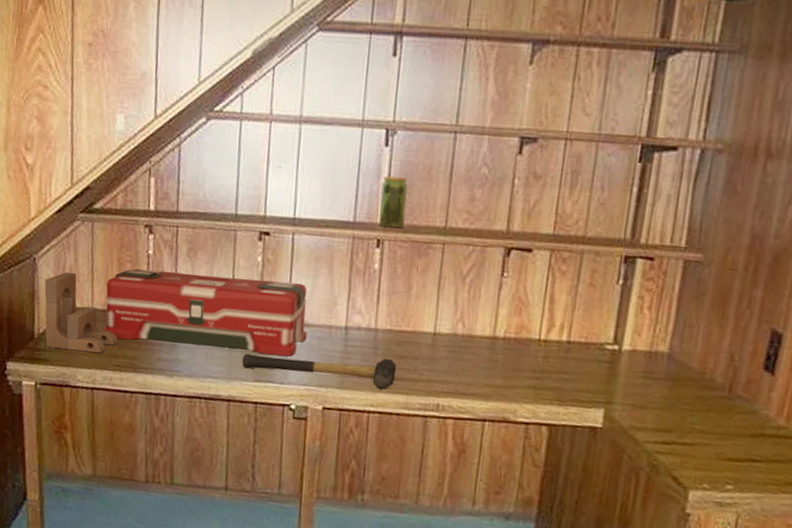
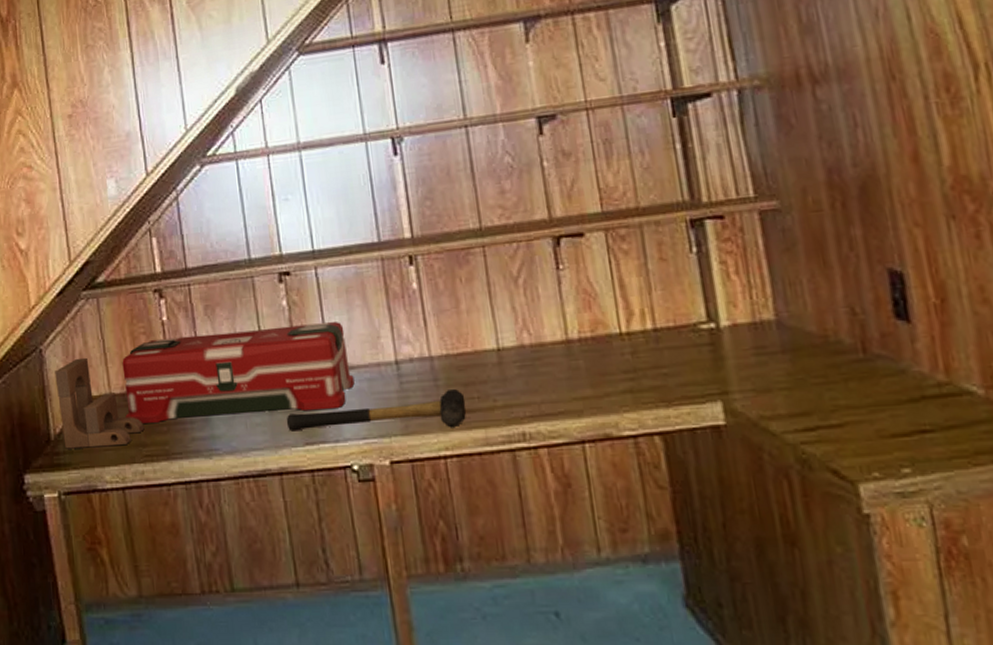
jar: present [378,176,408,229] -> none [399,184,435,242]

